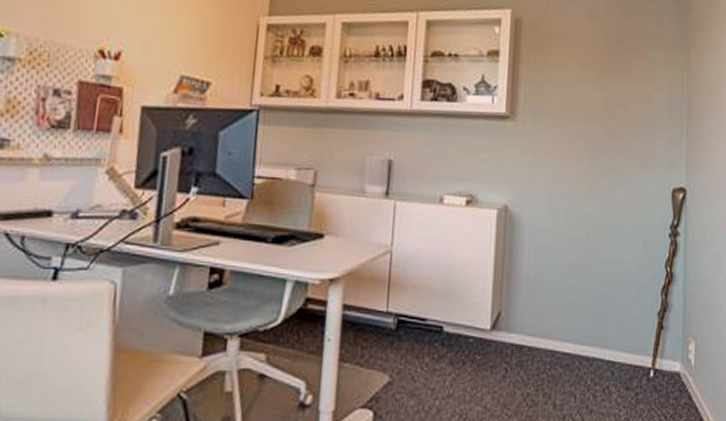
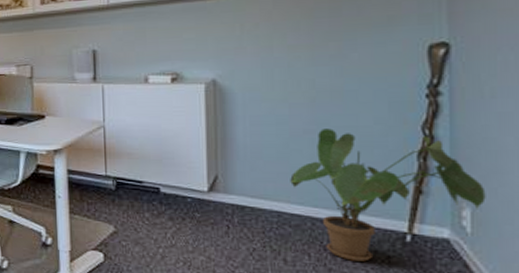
house plant: none [564,263,705,400] -> present [290,129,486,262]

